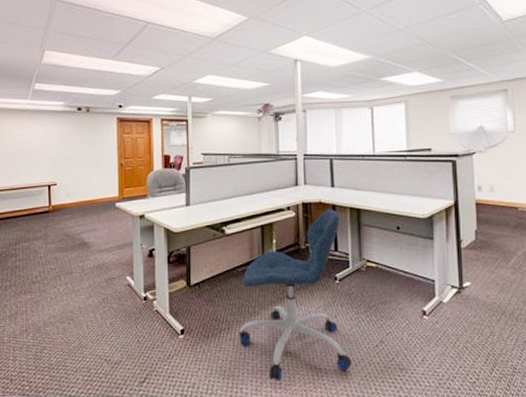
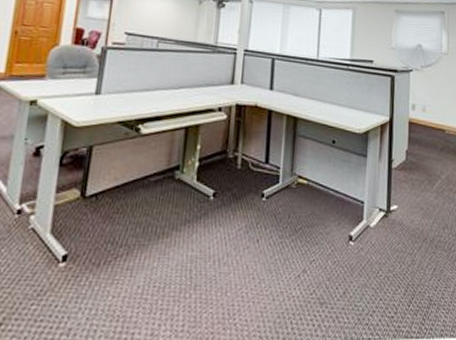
office chair: present [239,209,352,381] -> none [139,114,275,322]

